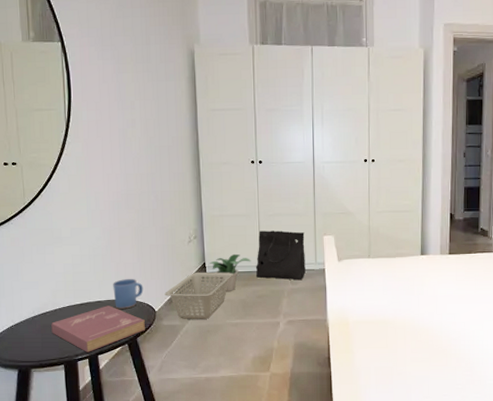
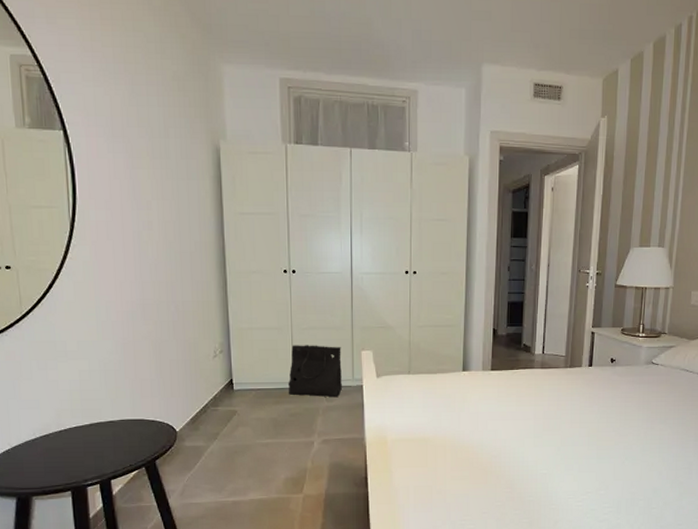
book: present [51,306,145,352] -> none [55,426,165,477]
mug: present [113,279,144,309] -> none [127,397,163,429]
laundry basket: present [164,272,233,319] -> none [186,389,263,440]
potted plant: present [209,253,252,291] -> none [237,369,284,410]

